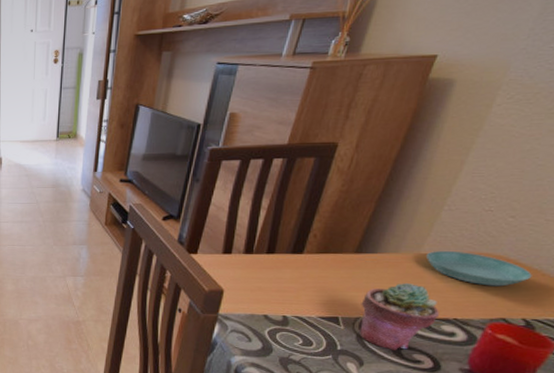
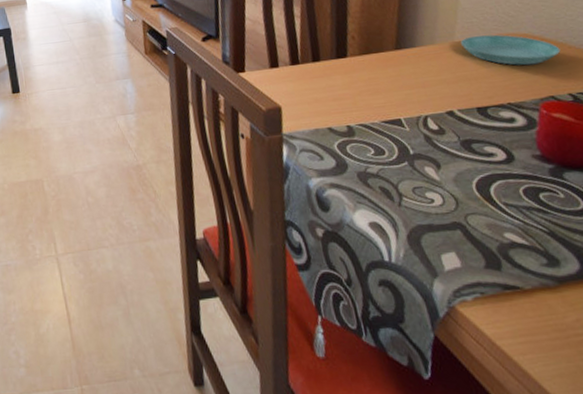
potted succulent: present [359,282,439,351] -> none [417,72,494,146]

